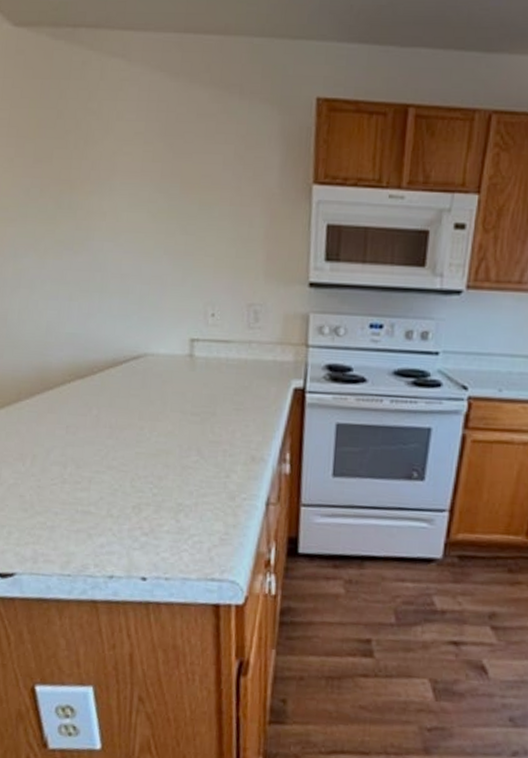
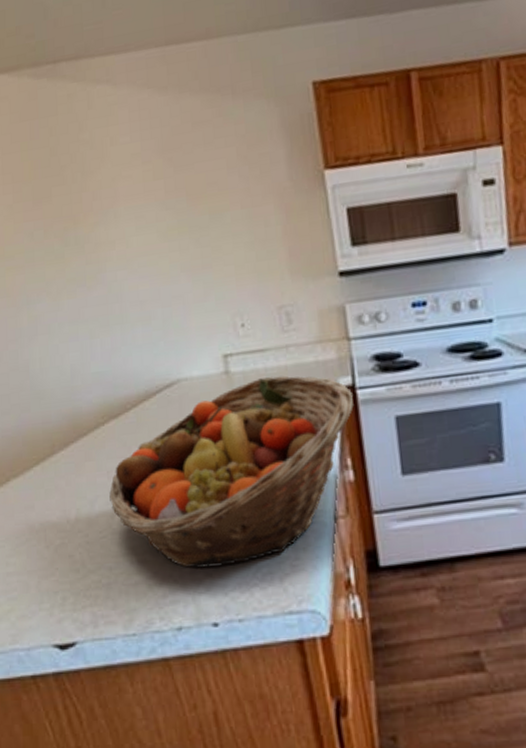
fruit basket: none [65,366,302,529] -> present [109,375,354,569]

